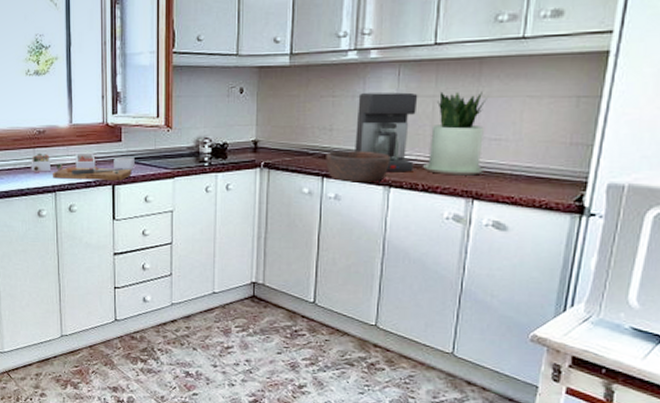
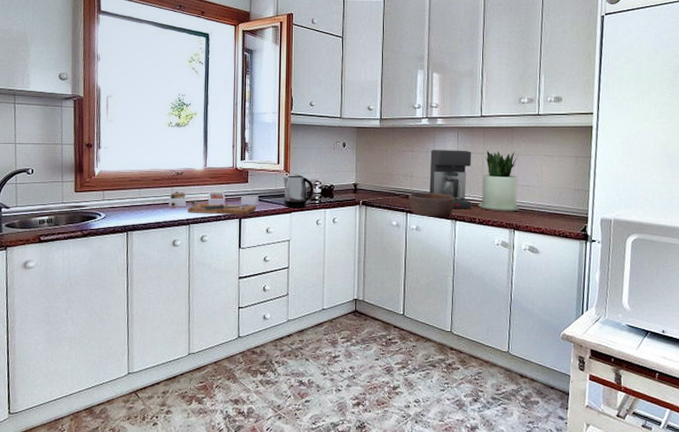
kettle: none [164,130,202,172] -> present [283,174,314,208]

